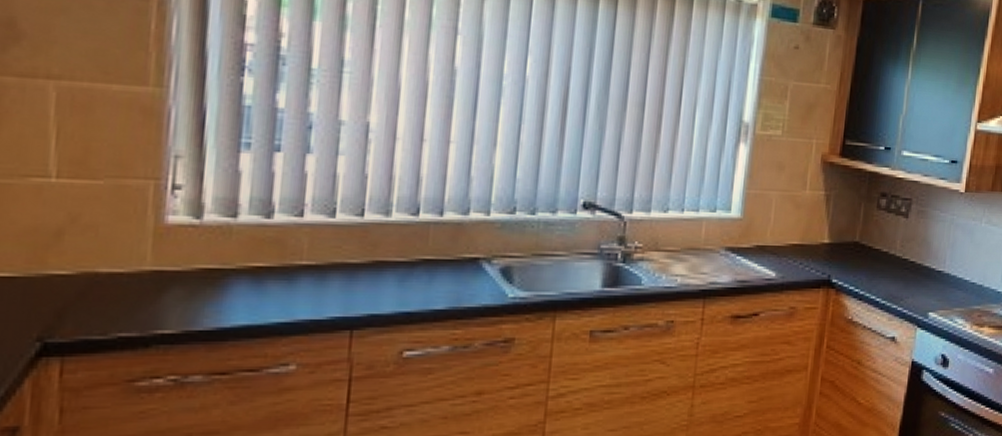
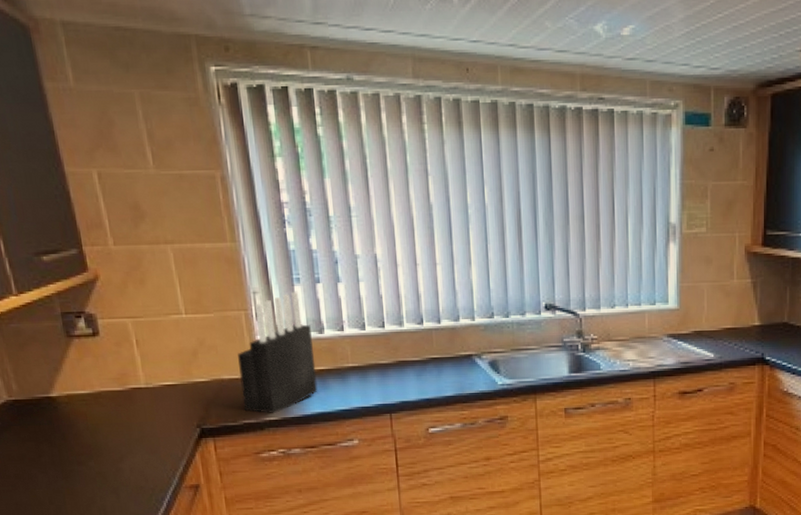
knife block: none [123,159,255,325] -> present [238,291,318,414]

